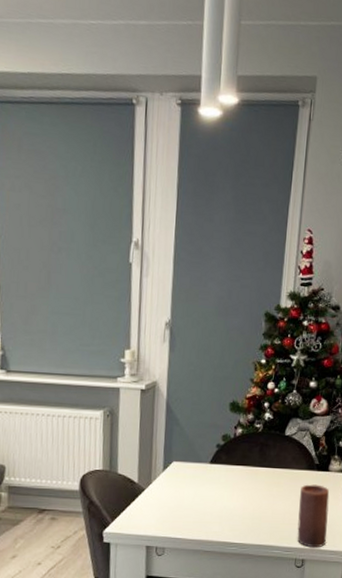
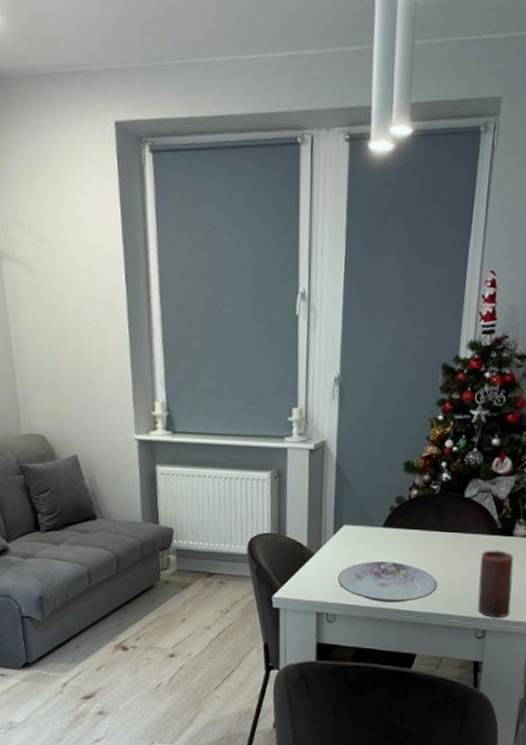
plate: none [167,496,261,535] -> present [338,561,438,603]

